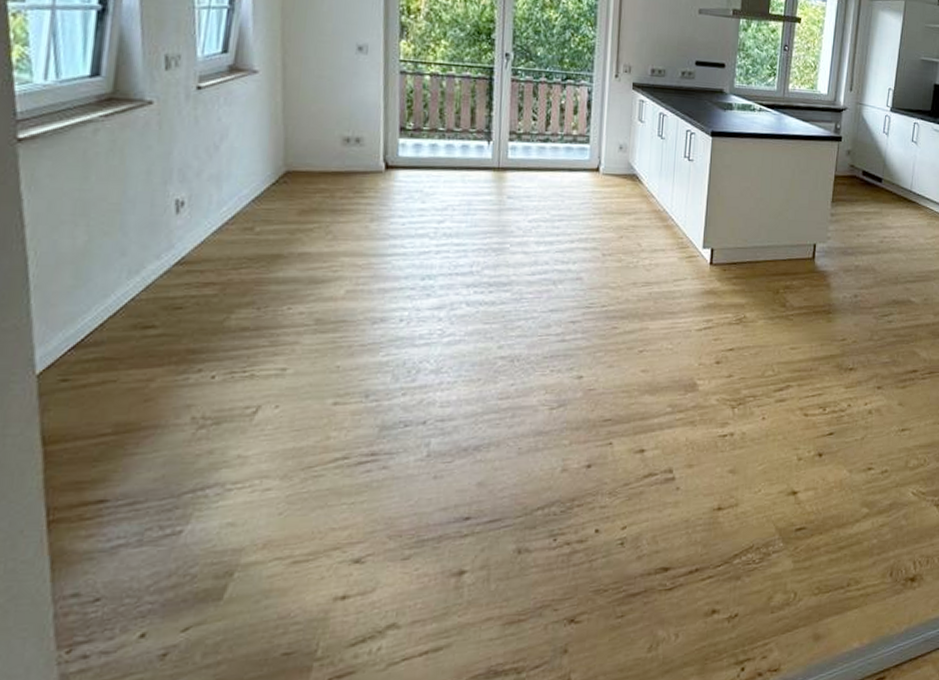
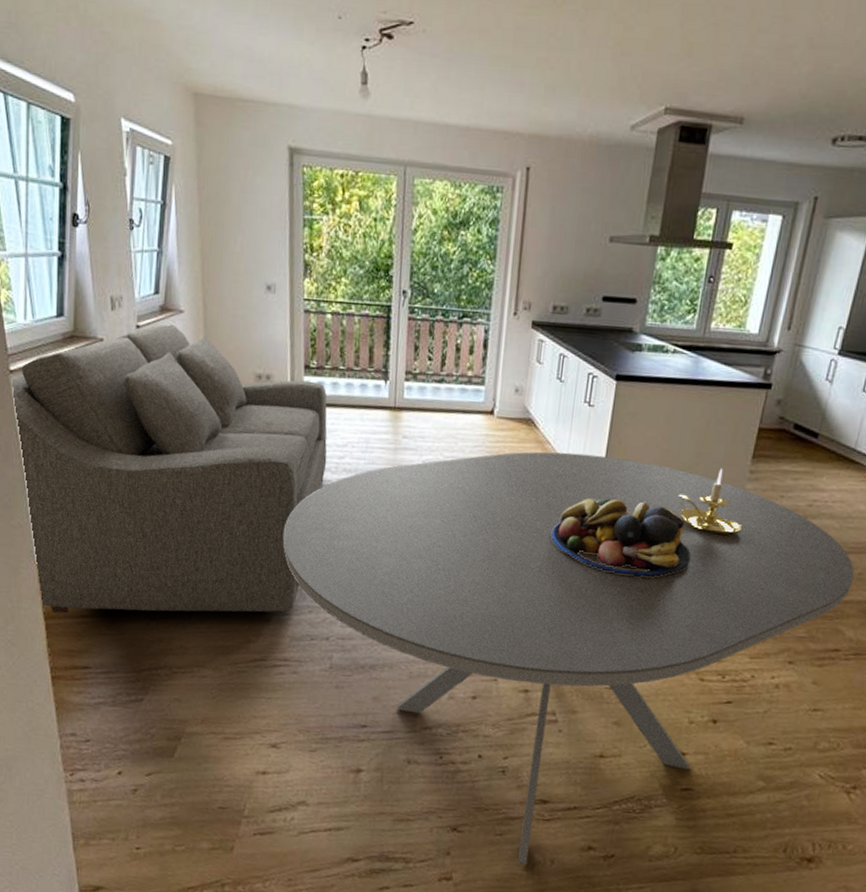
sofa: none [17,85,425,435] -> present [10,324,327,614]
dining table: none [371,205,922,645] -> present [282,451,855,864]
fruit bowl: none [660,246,788,320] -> present [551,498,691,577]
candle holder: none [772,213,828,275] -> present [678,468,742,536]

